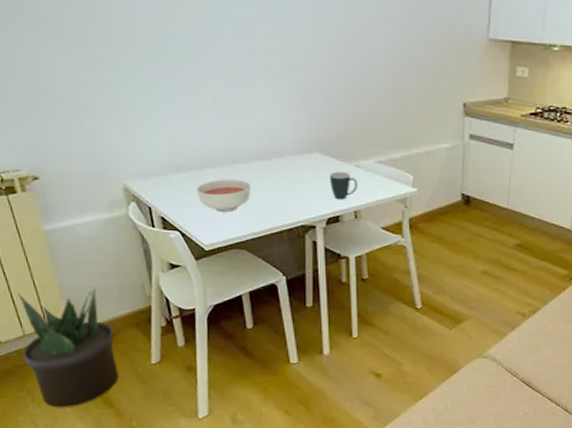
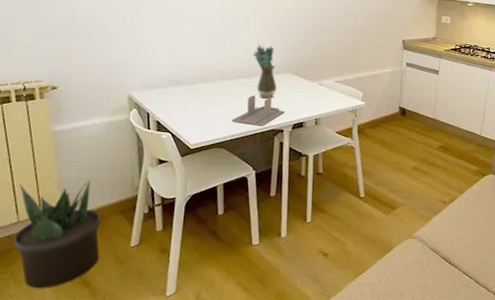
bowl: present [196,179,251,212] -> none [189,92,234,118]
napkin holder: none [251,183,315,221] -> present [232,96,285,126]
vase: none [268,116,303,186] -> present [253,45,277,99]
mug: present [330,171,358,200] -> none [298,88,319,110]

